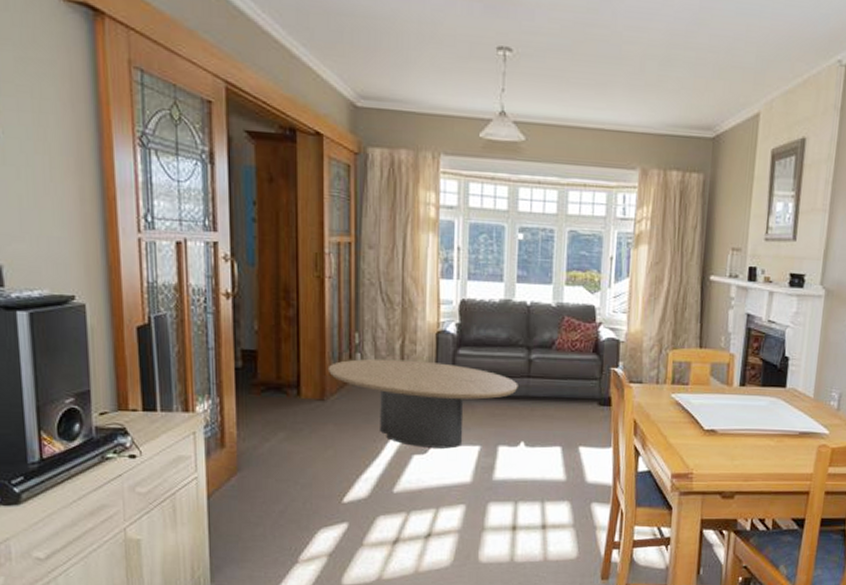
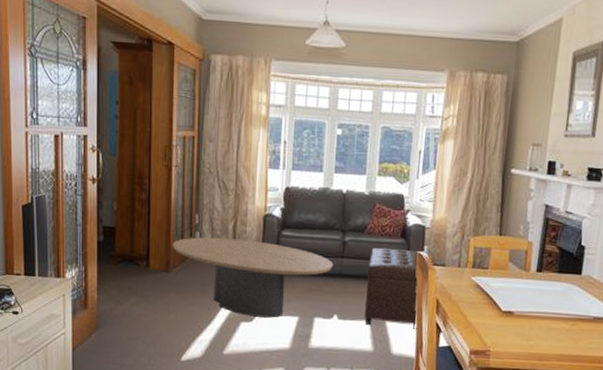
ottoman: none [555,365,614,454] -> present [365,247,419,329]

